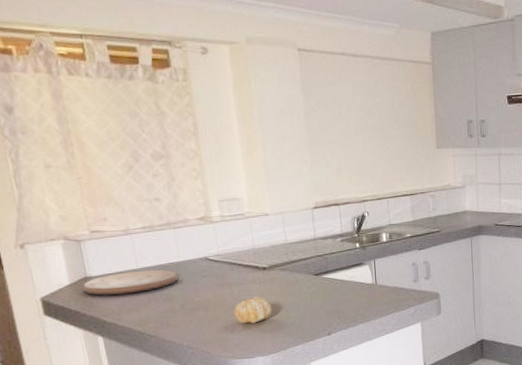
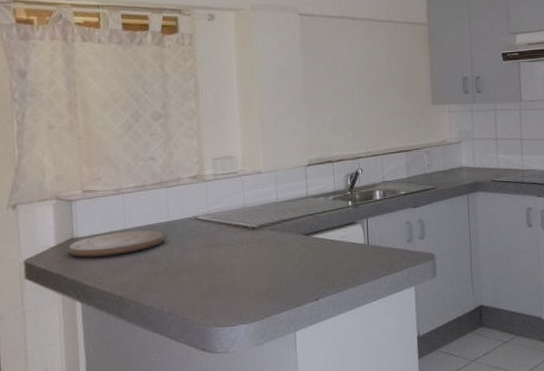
fruit: present [234,296,273,324] -> none [219,258,259,288]

